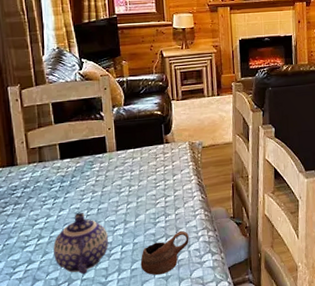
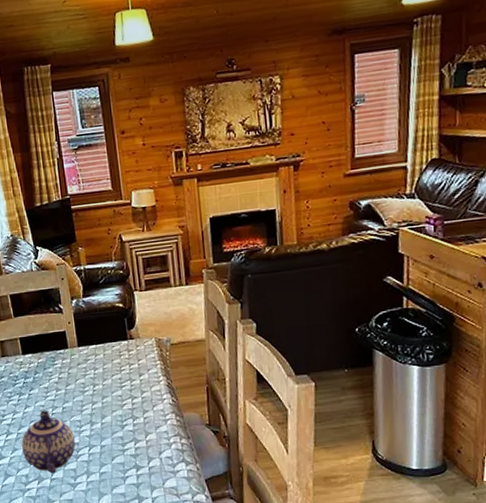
cup: present [140,230,189,276] -> none [109,435,160,482]

